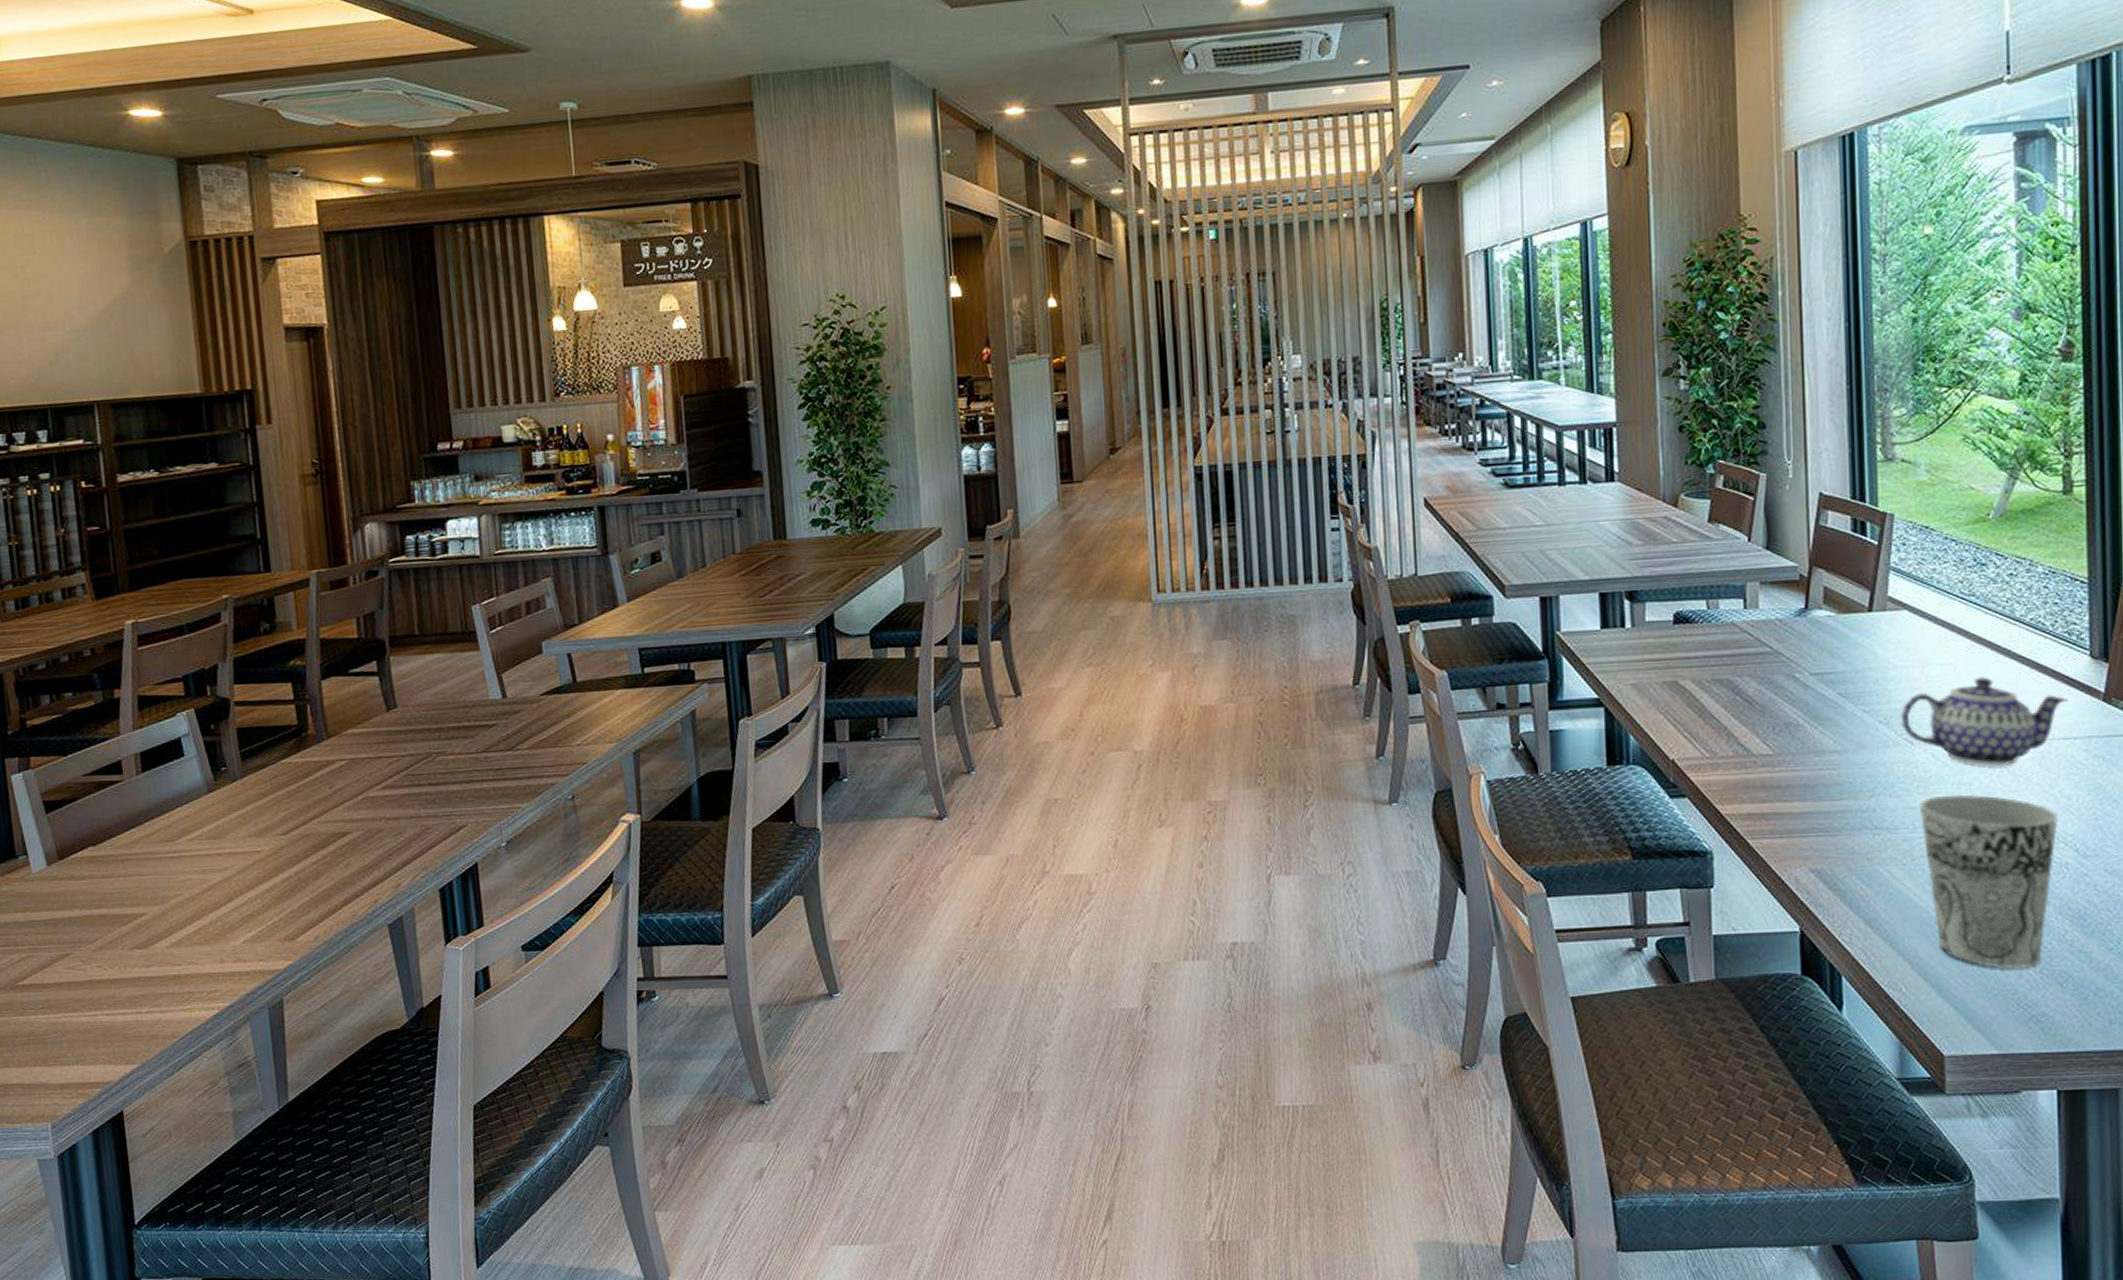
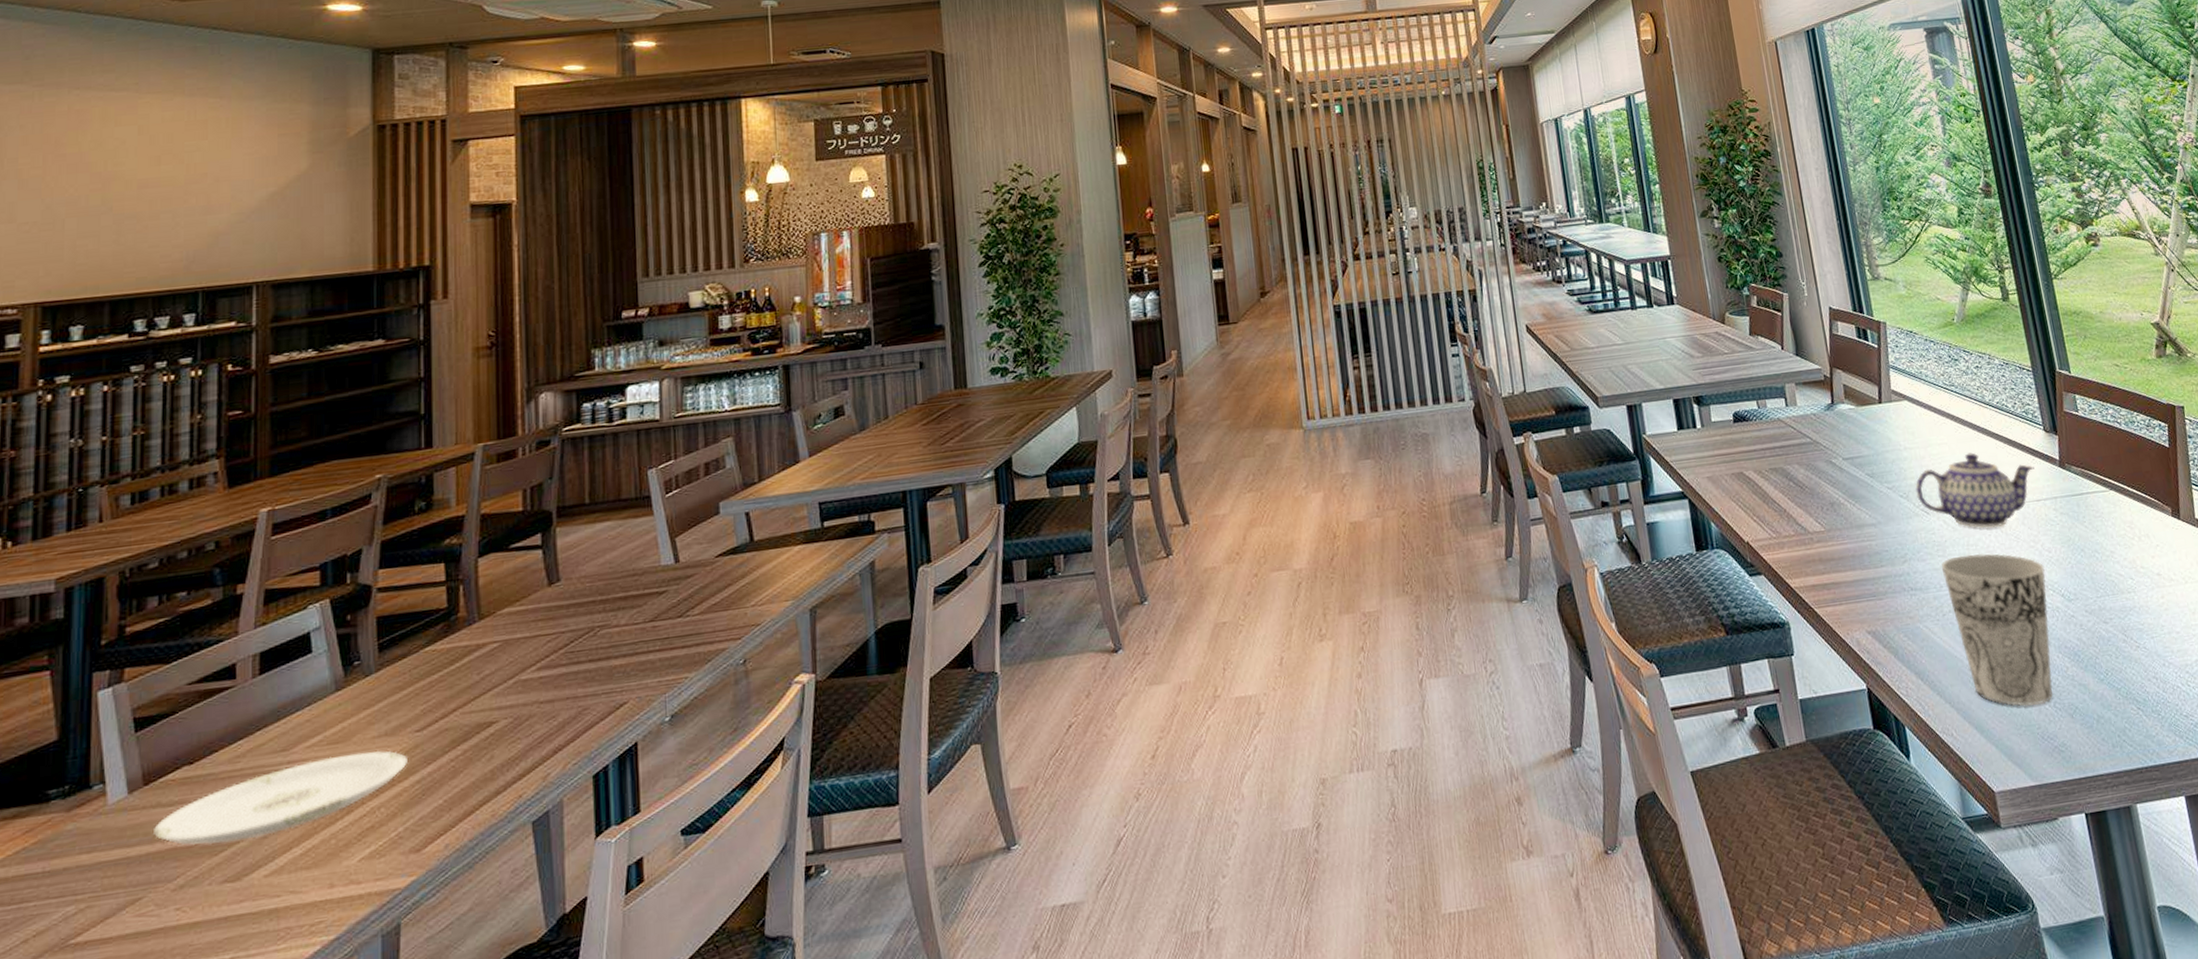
plate: none [71,848,276,916] -> present [152,750,407,845]

